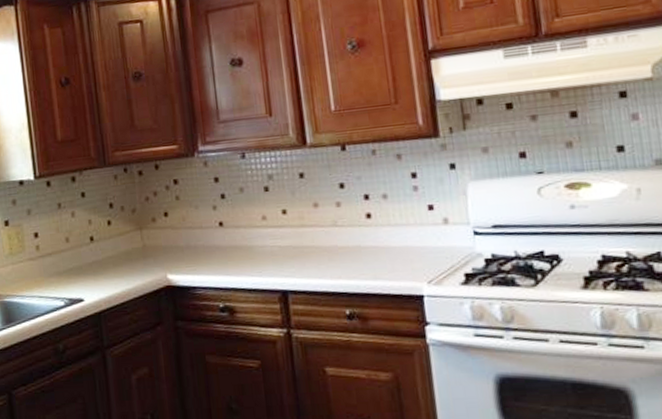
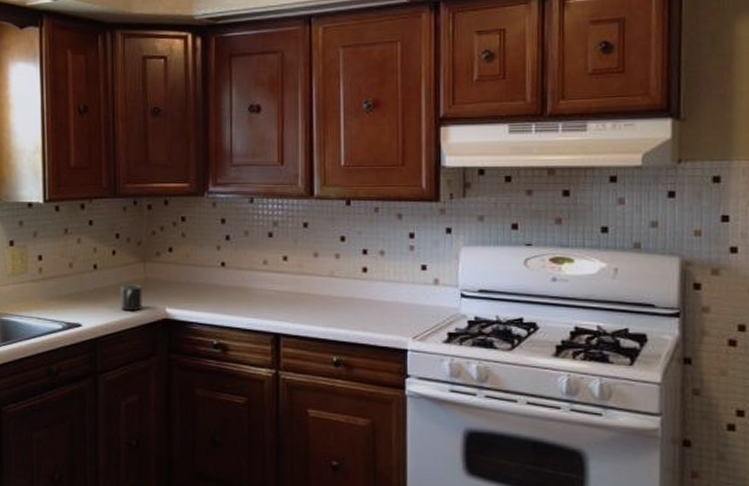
mug: none [118,253,143,282] -> present [120,284,142,312]

